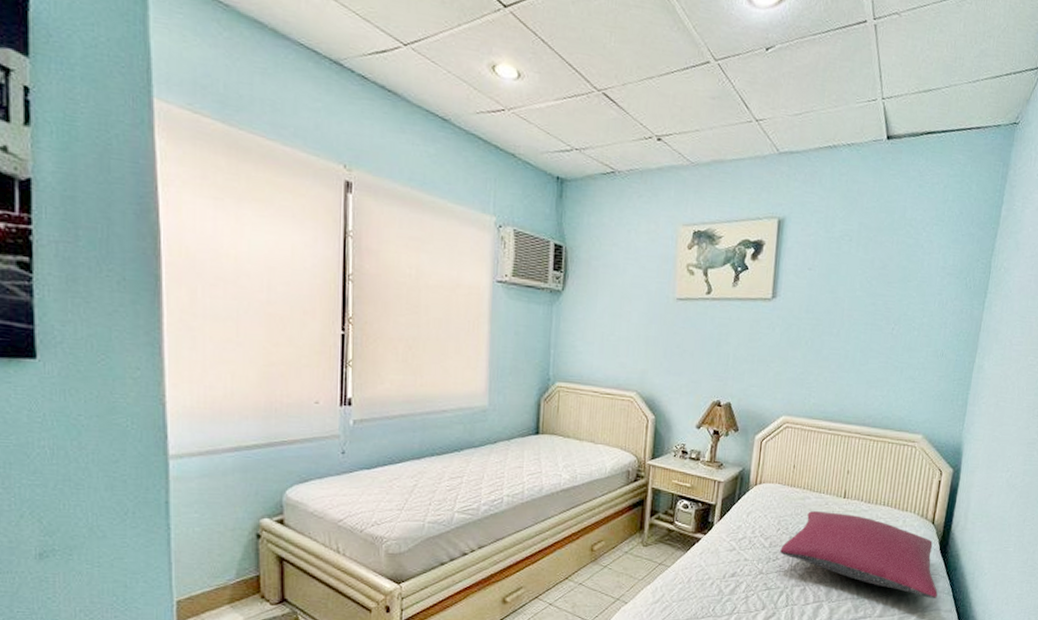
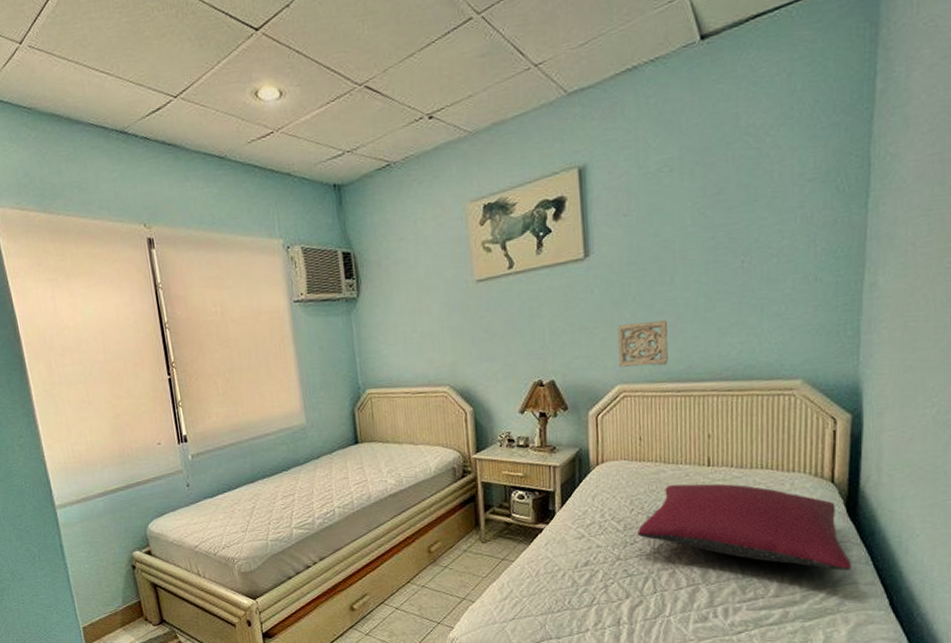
wall ornament: none [786,363,829,405] -> present [617,320,668,367]

